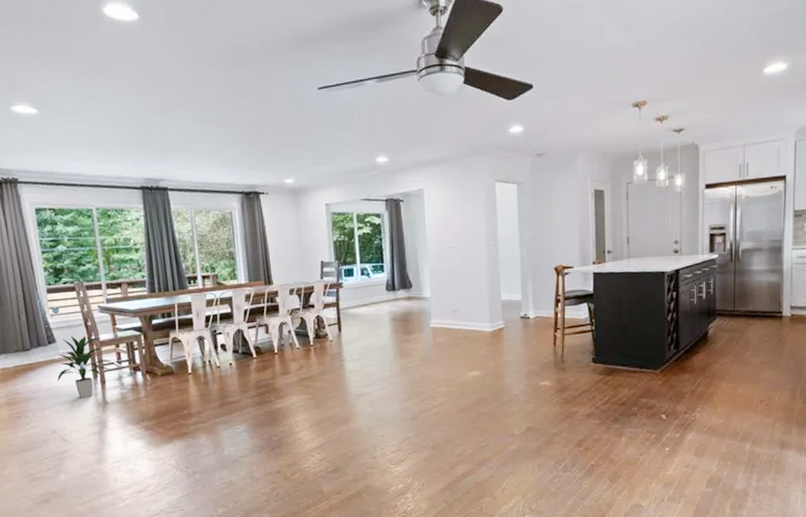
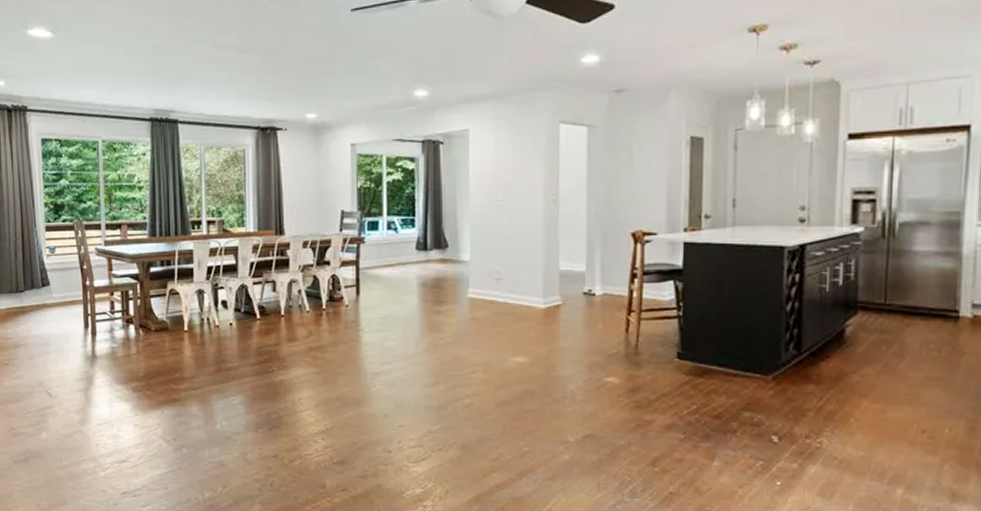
indoor plant: present [57,335,112,399] -> none [47,279,105,350]

